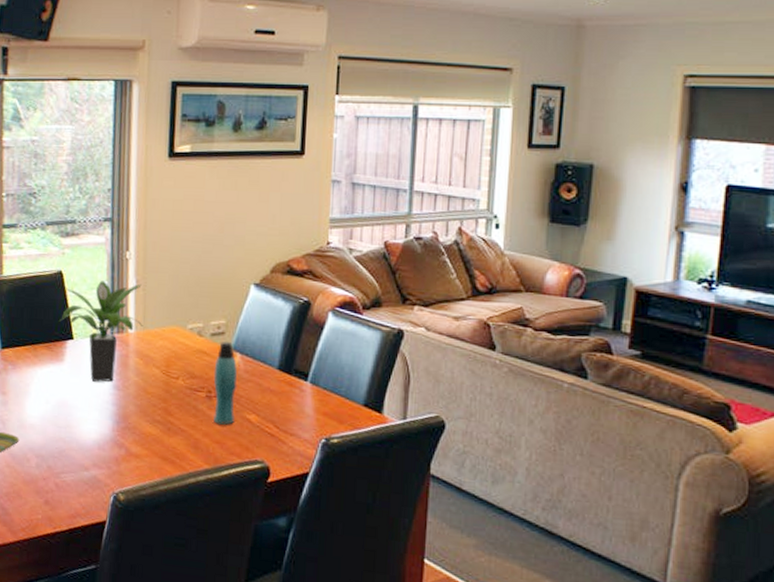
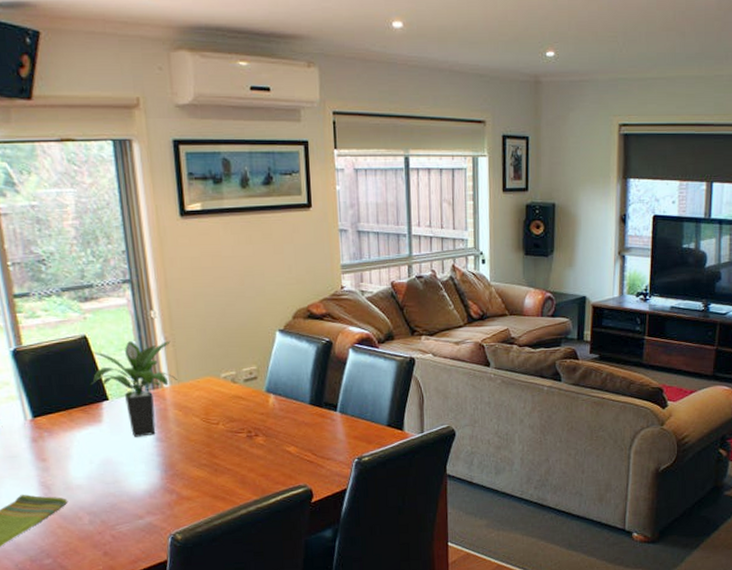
bottle: present [213,342,237,425] -> none [251,385,275,459]

